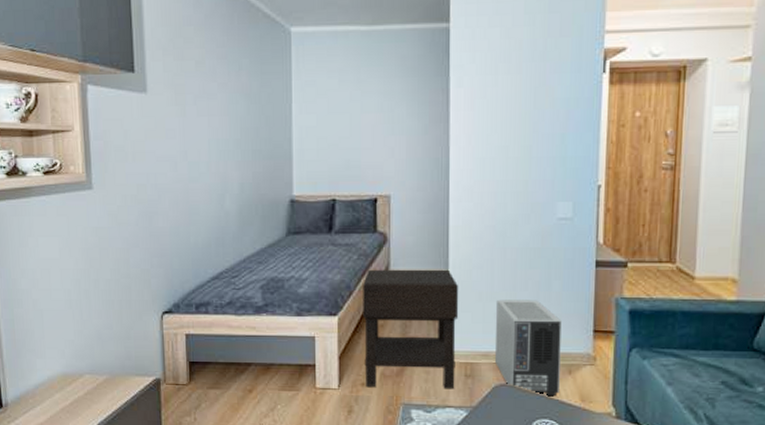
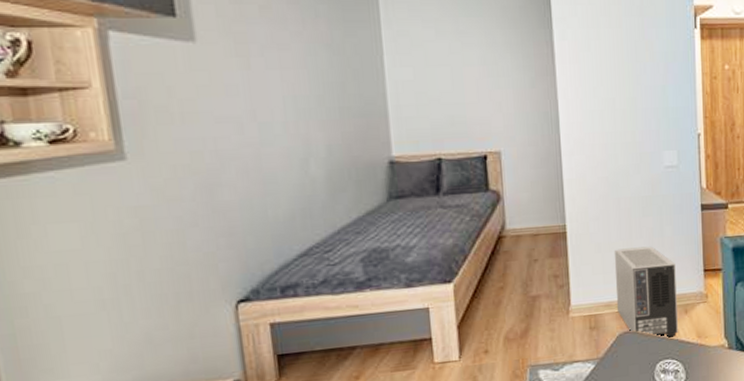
nightstand: present [363,269,459,388] -> none [478,223,581,353]

